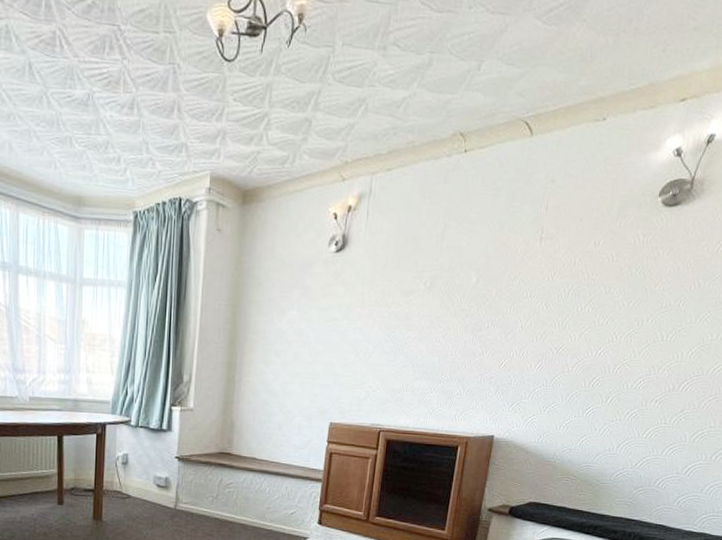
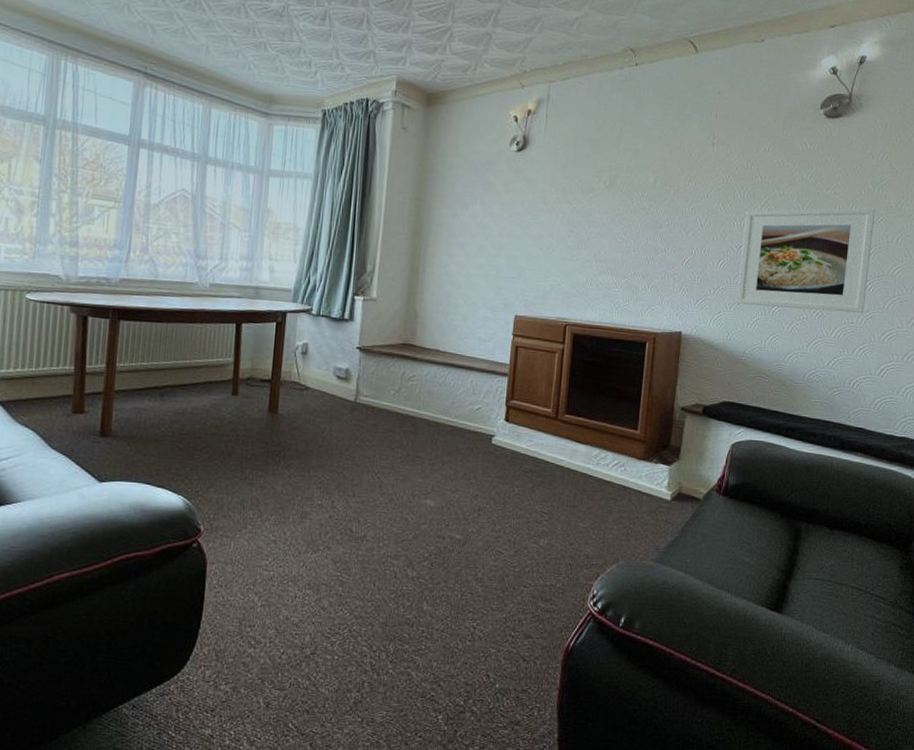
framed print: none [551,304,704,414] -> present [737,207,875,314]

